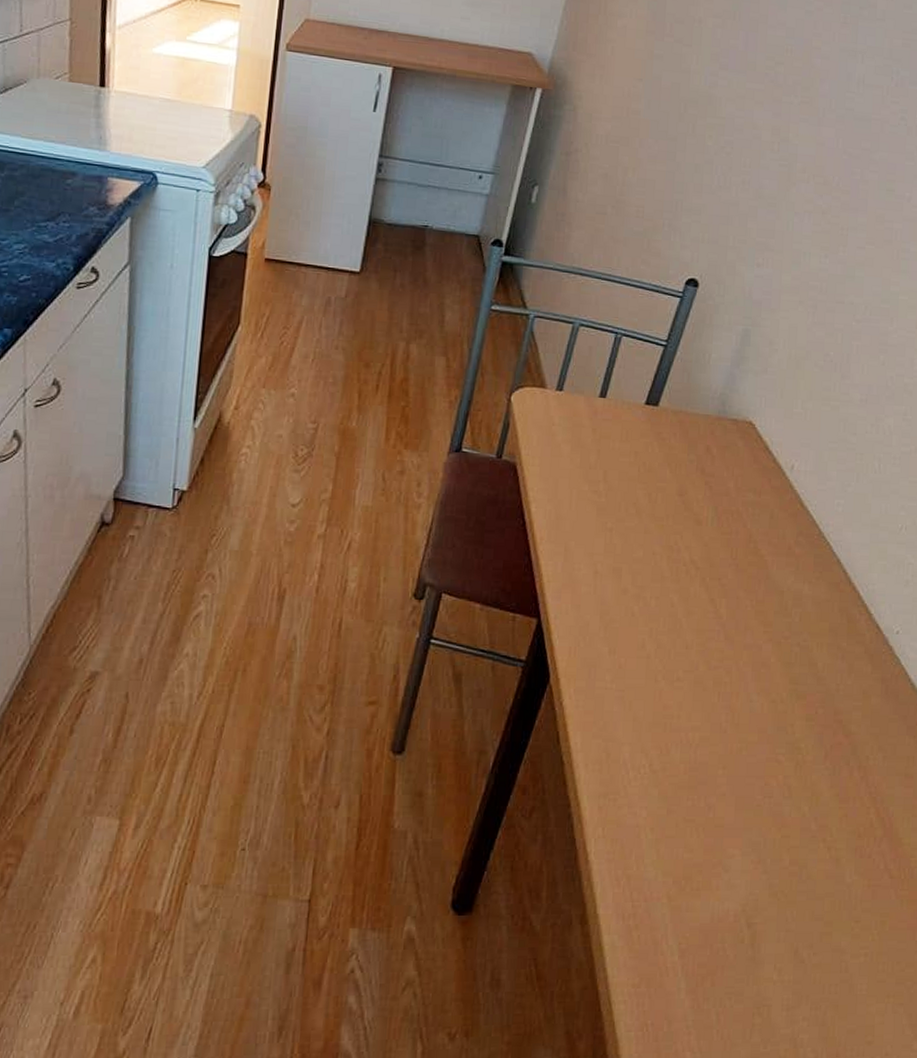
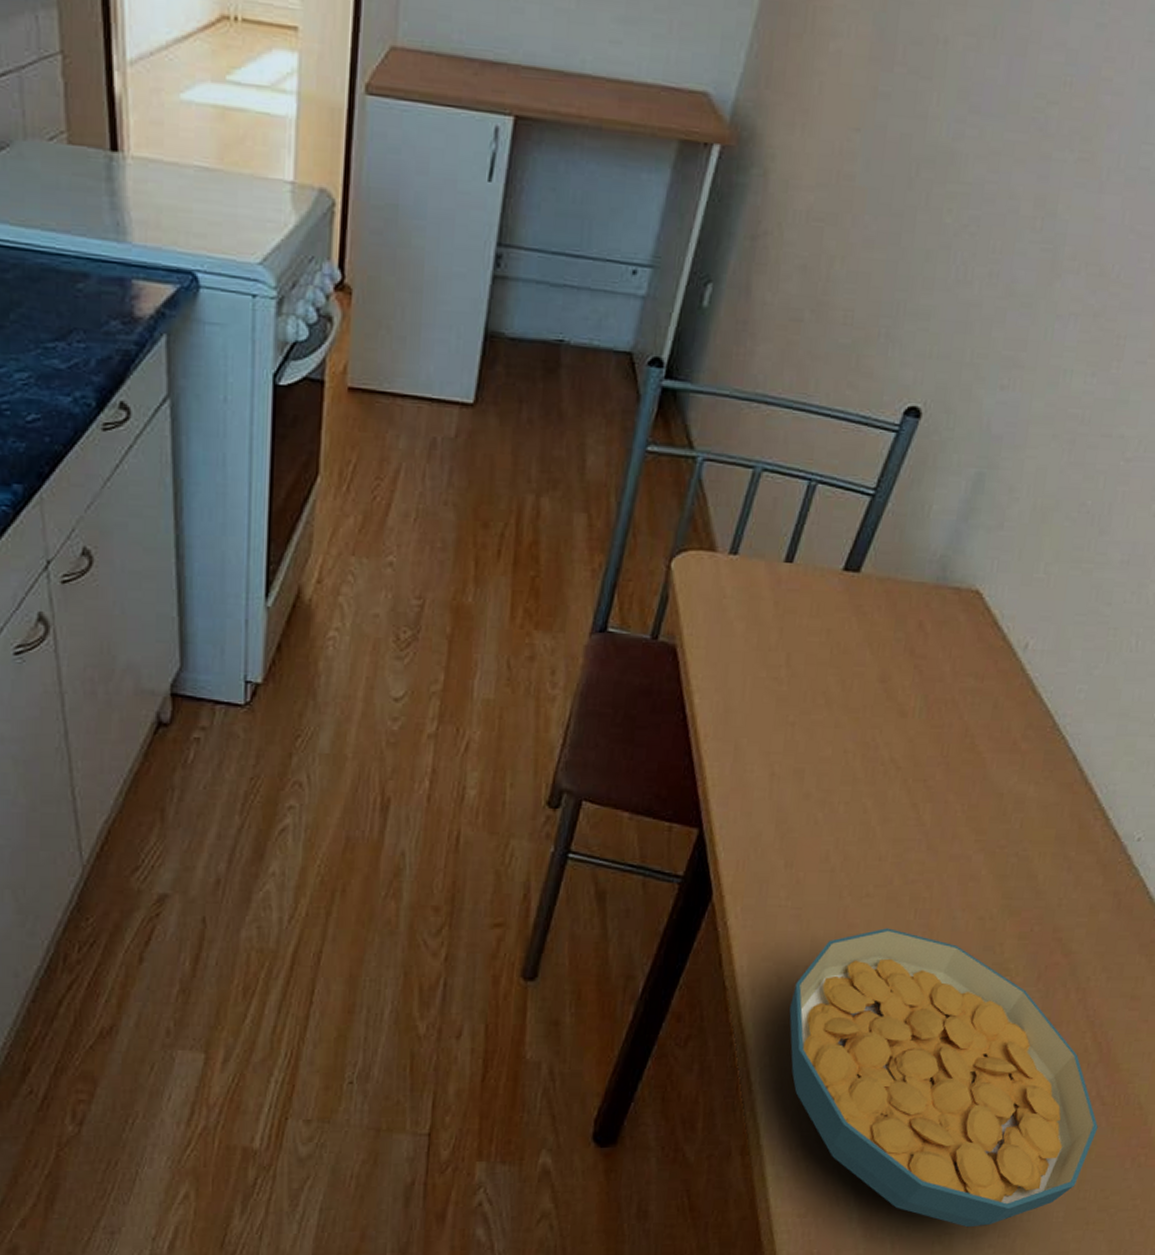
cereal bowl: none [618,709,889,1000] -> present [789,928,1098,1228]

